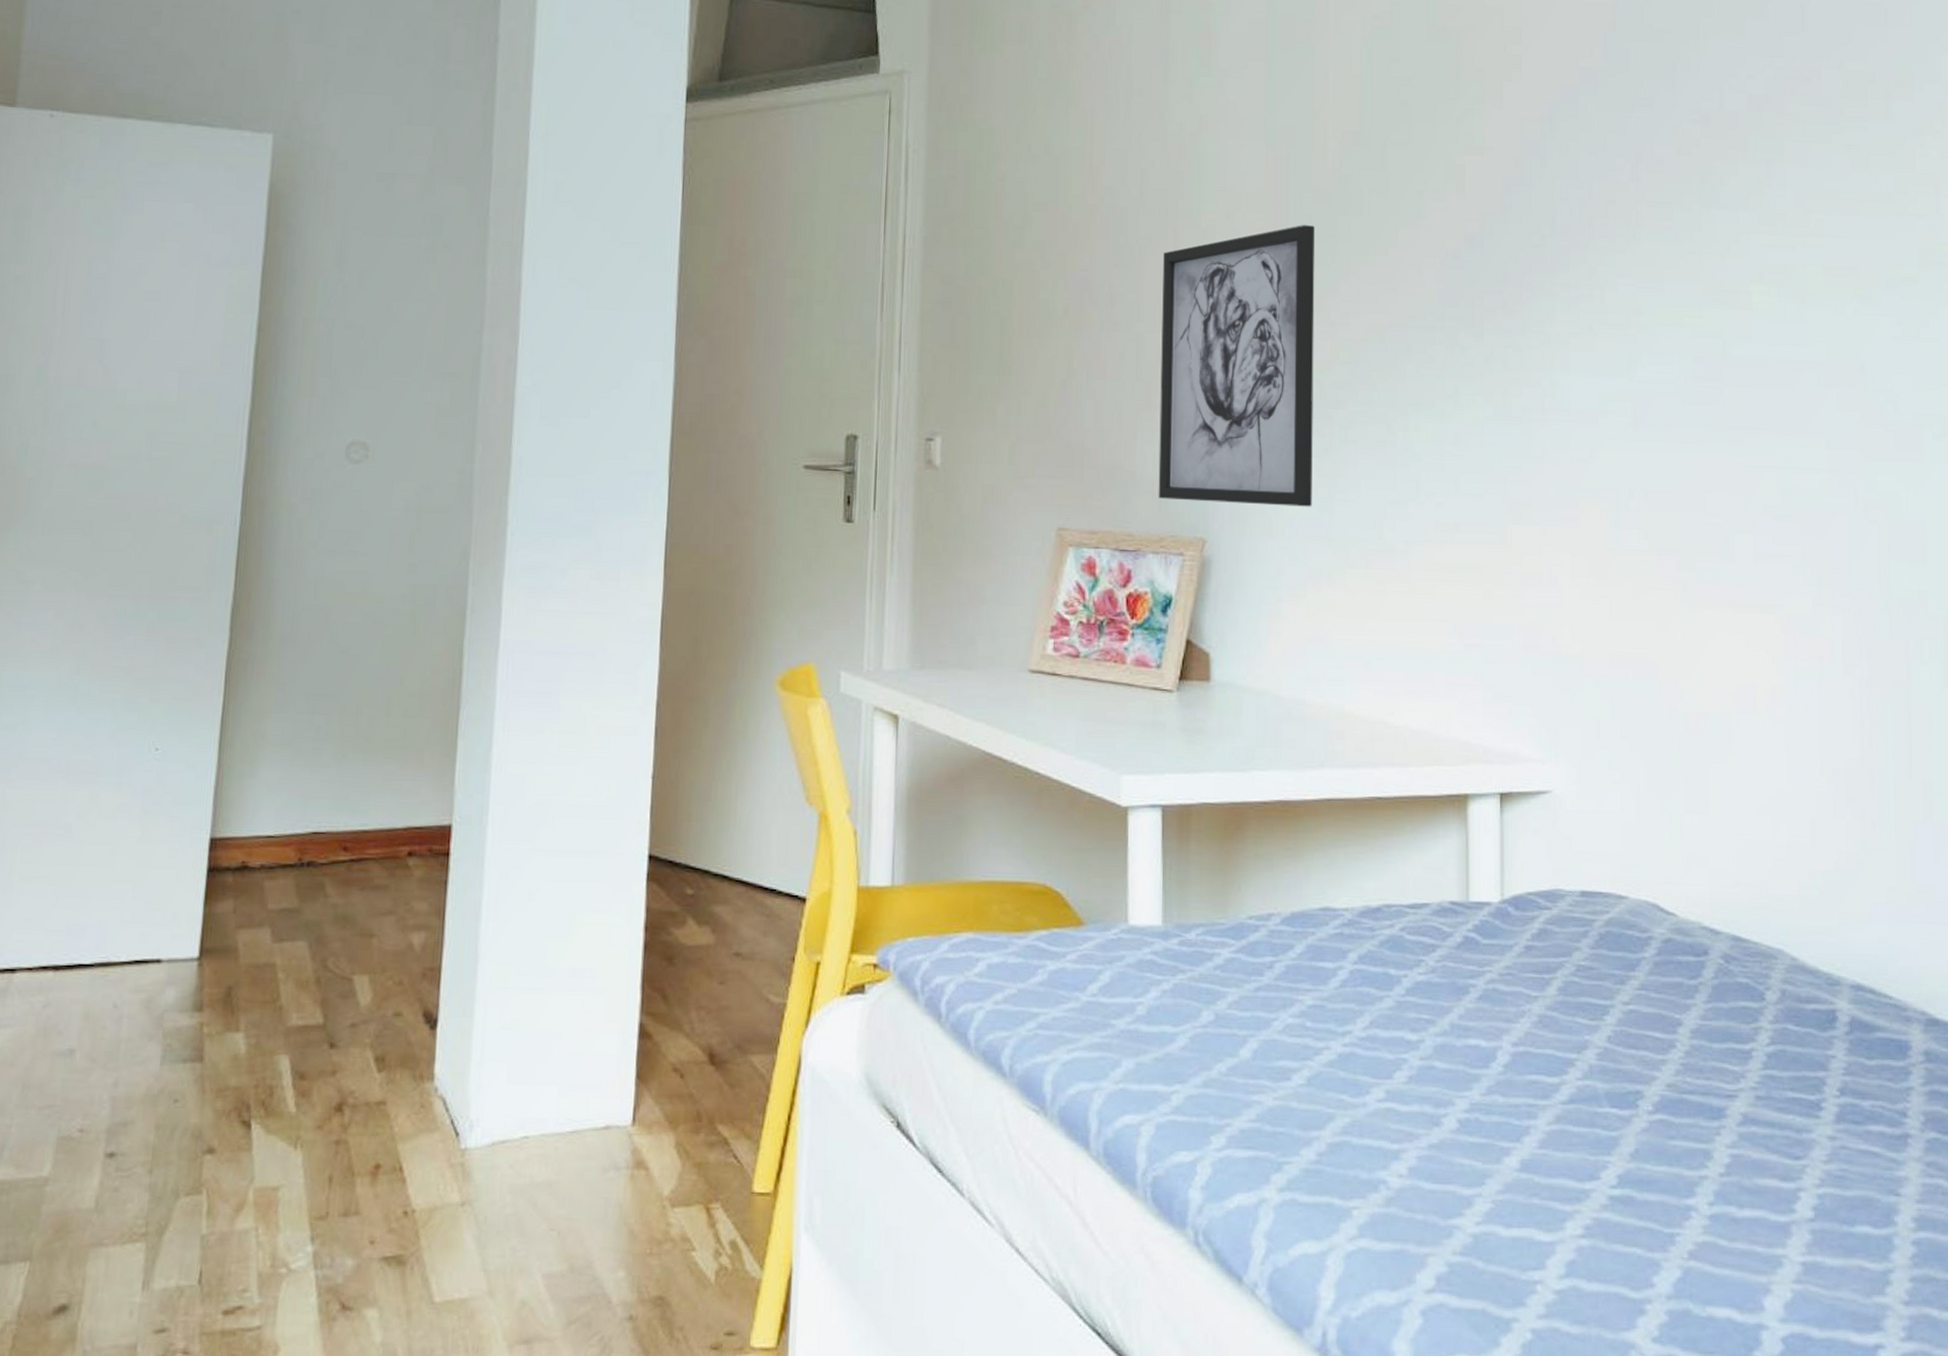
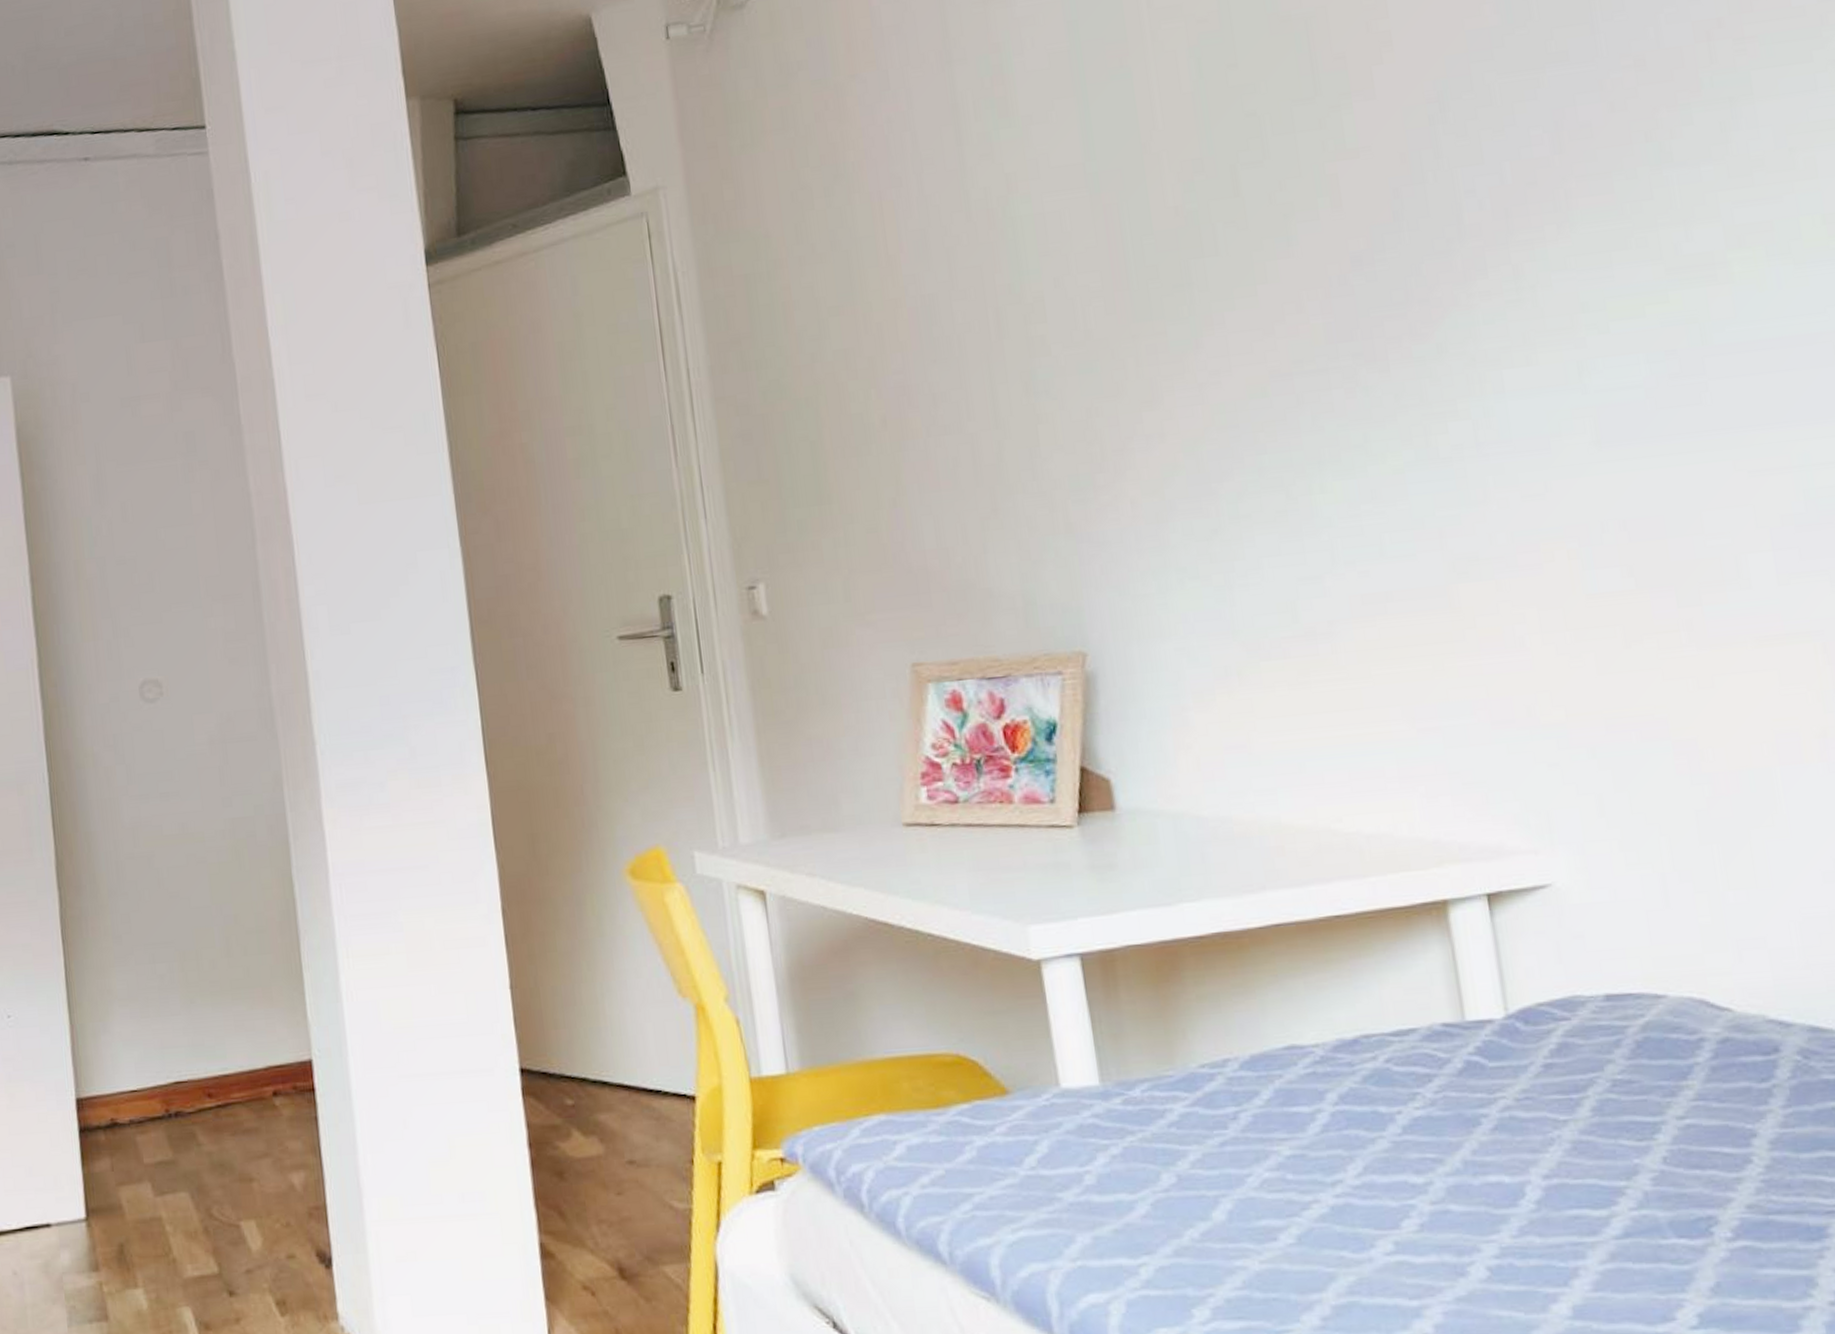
wall art: present [1158,225,1315,507] -> none [987,276,1207,615]

